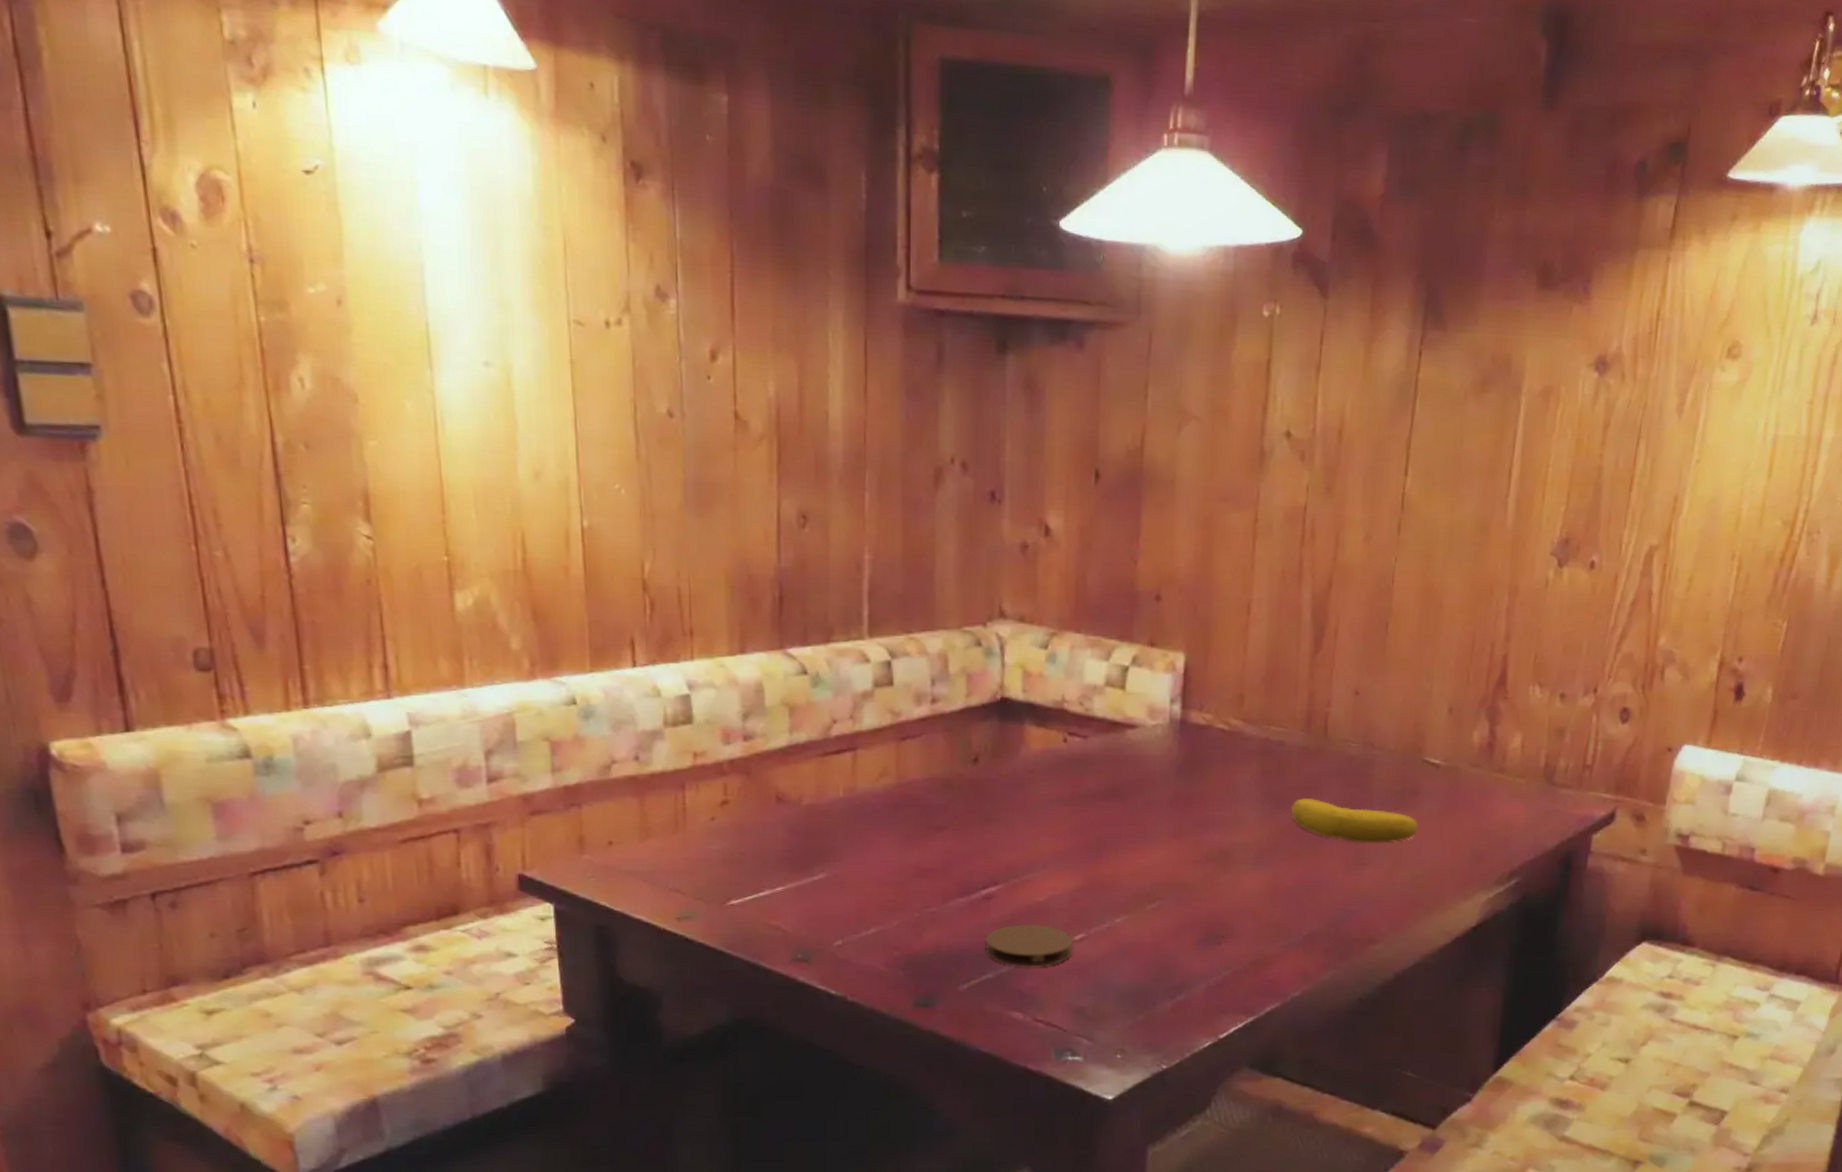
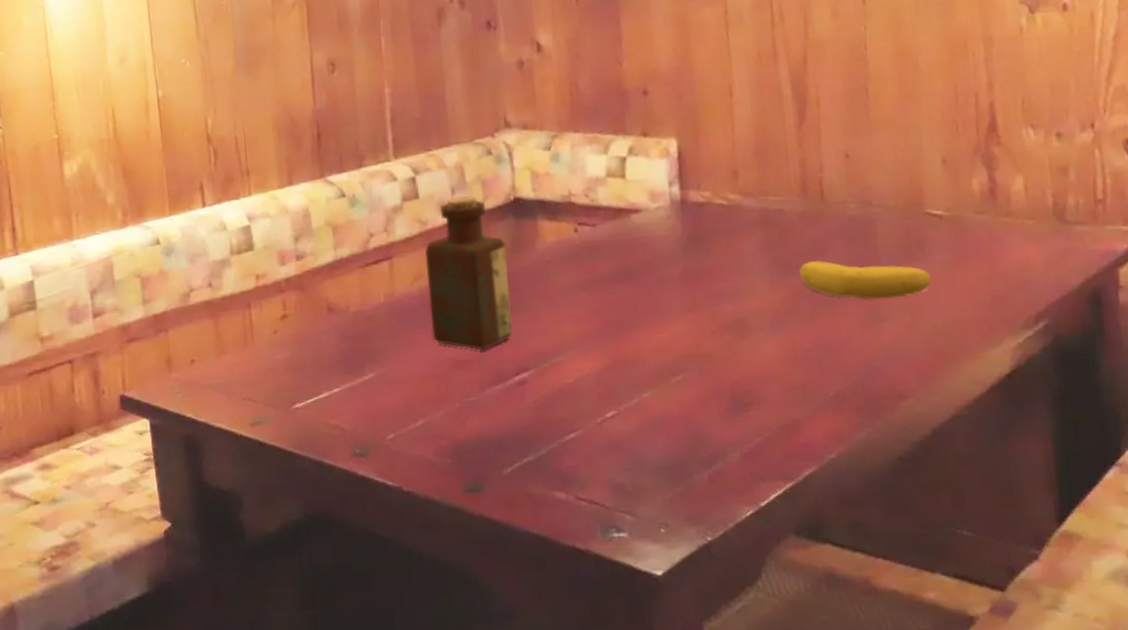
bottle: none [894,688,986,859] -> present [425,195,513,350]
coaster: present [985,924,1073,967] -> none [523,405,606,448]

